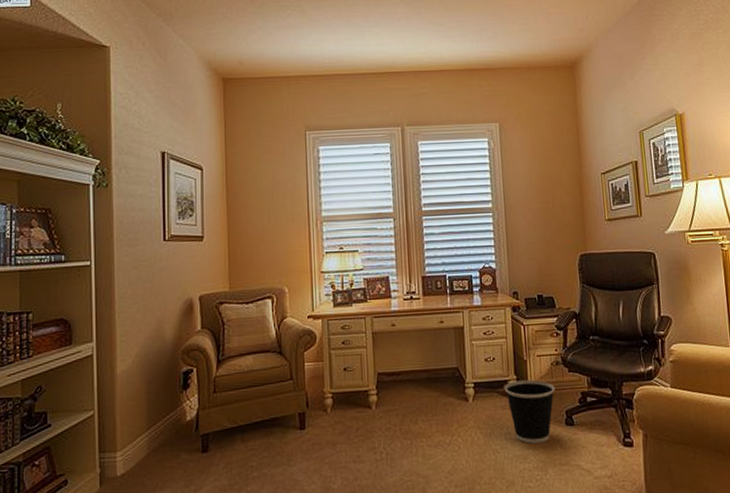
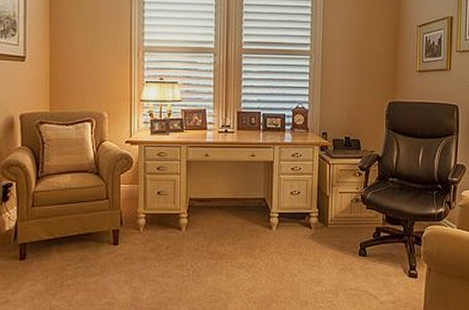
wastebasket: present [504,379,555,444] -> none [306,213,353,270]

